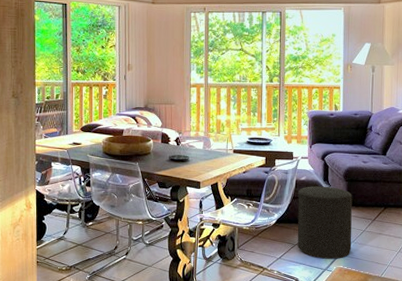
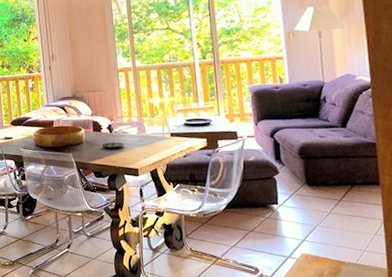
stool: present [297,186,353,259] -> none [247,165,317,245]

